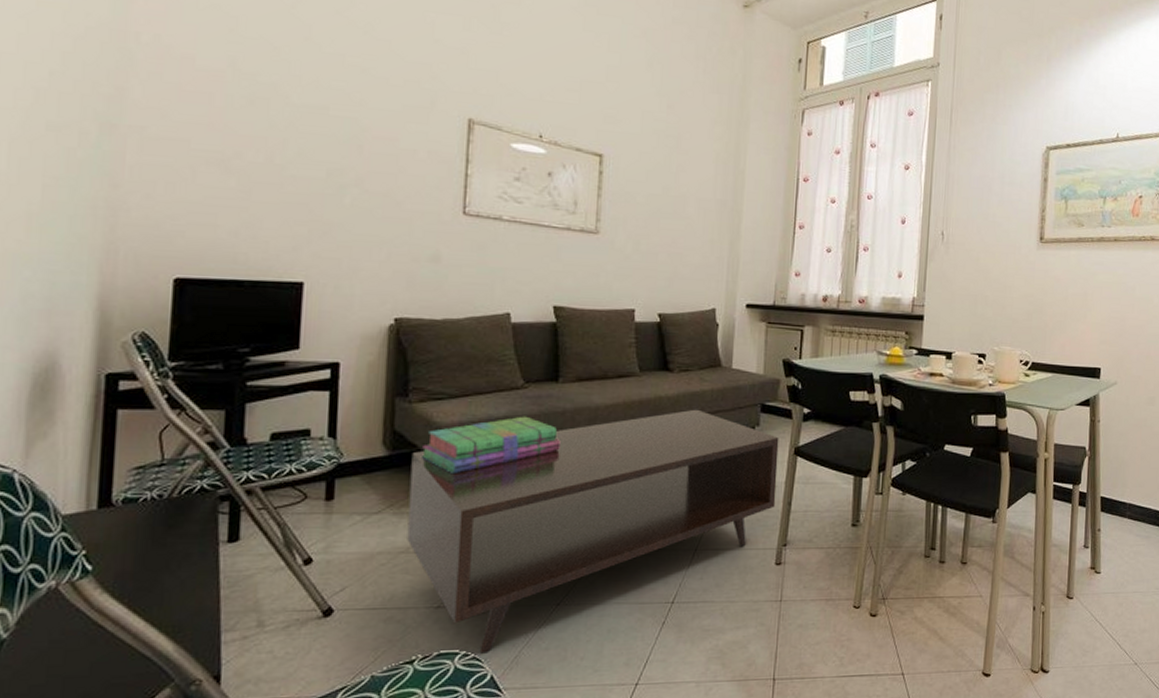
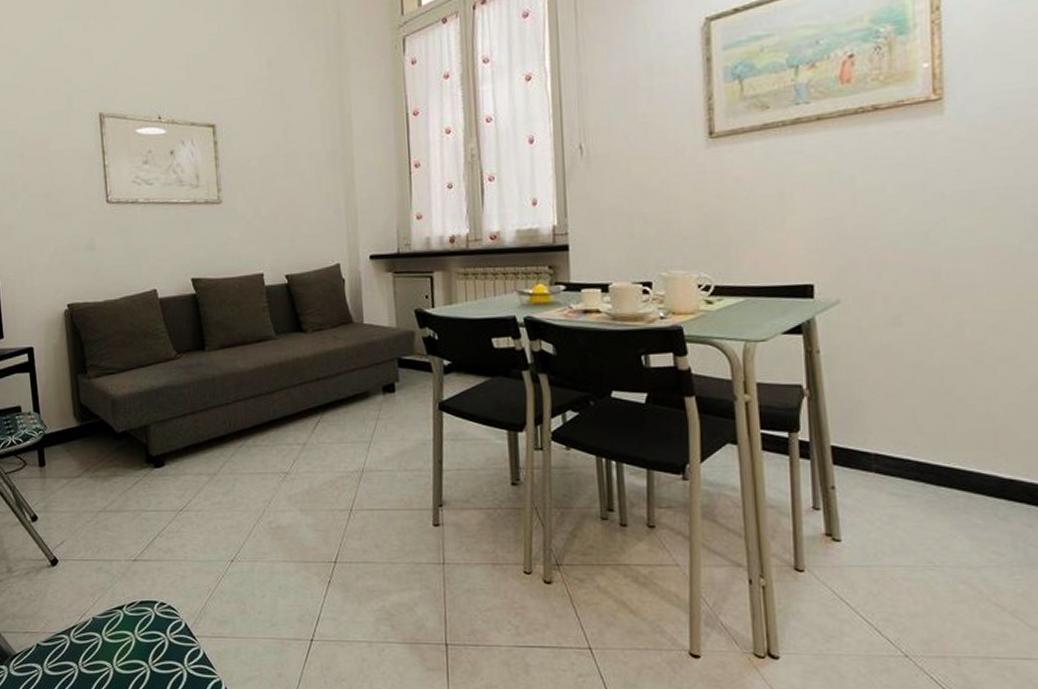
coffee table: present [407,409,779,654] -> none [96,368,426,603]
stack of books: present [422,416,561,473] -> none [104,384,215,440]

